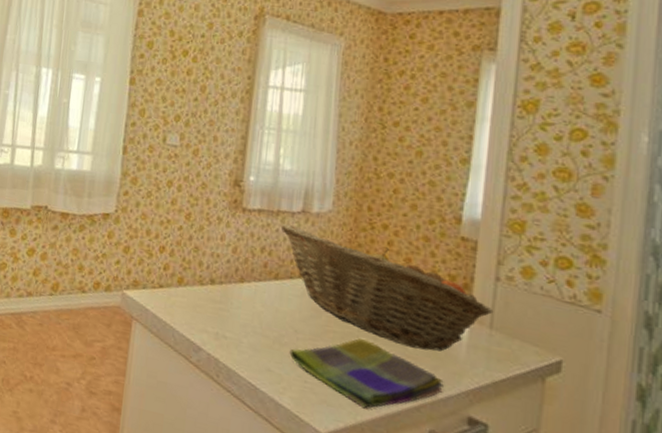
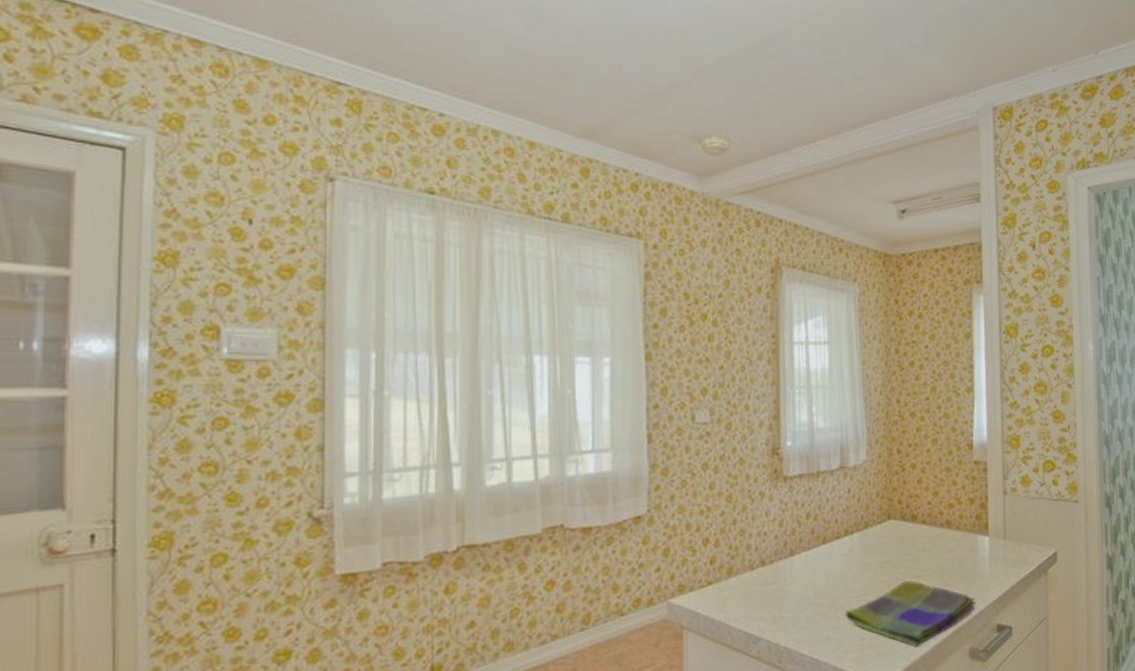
fruit basket: present [281,224,494,352] -> none [823,483,1005,576]

